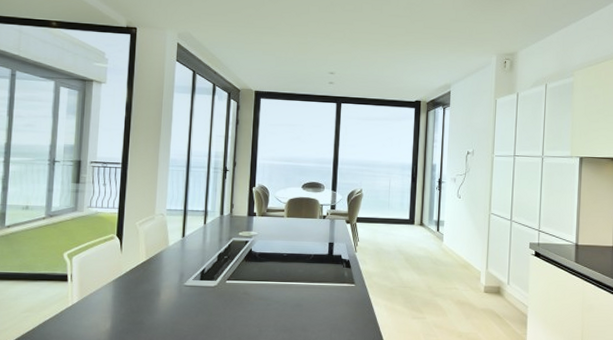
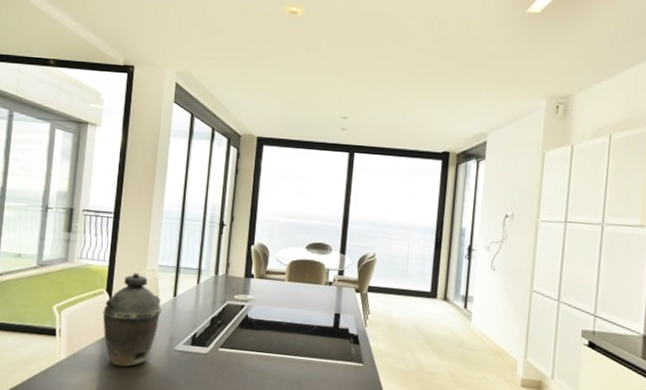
kettle: none [114,217,171,305] -> present [102,272,162,367]

